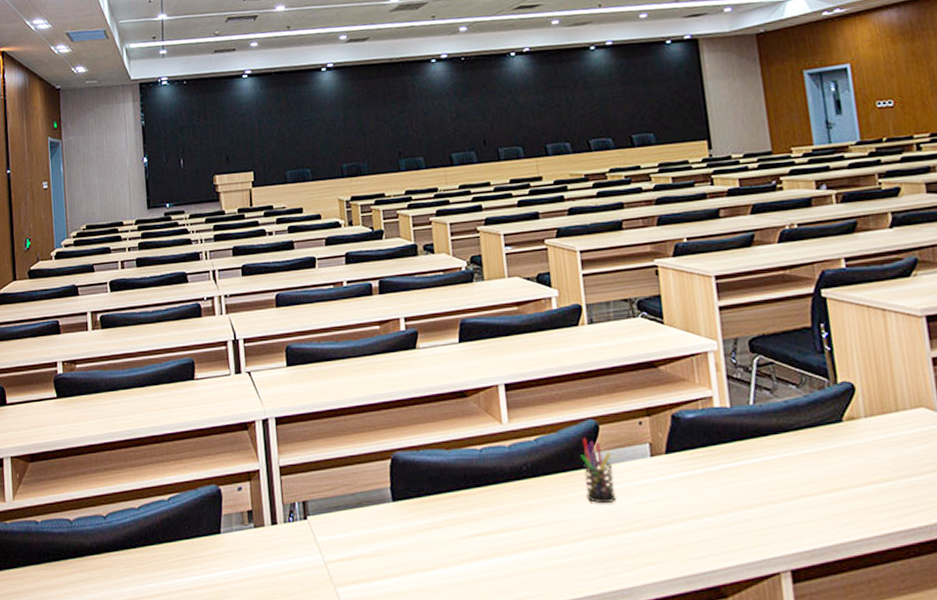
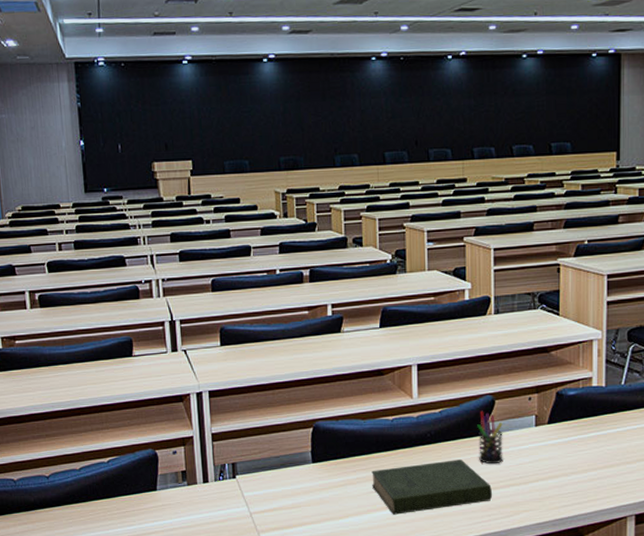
book: none [461,498,608,566] -> present [372,460,493,515]

